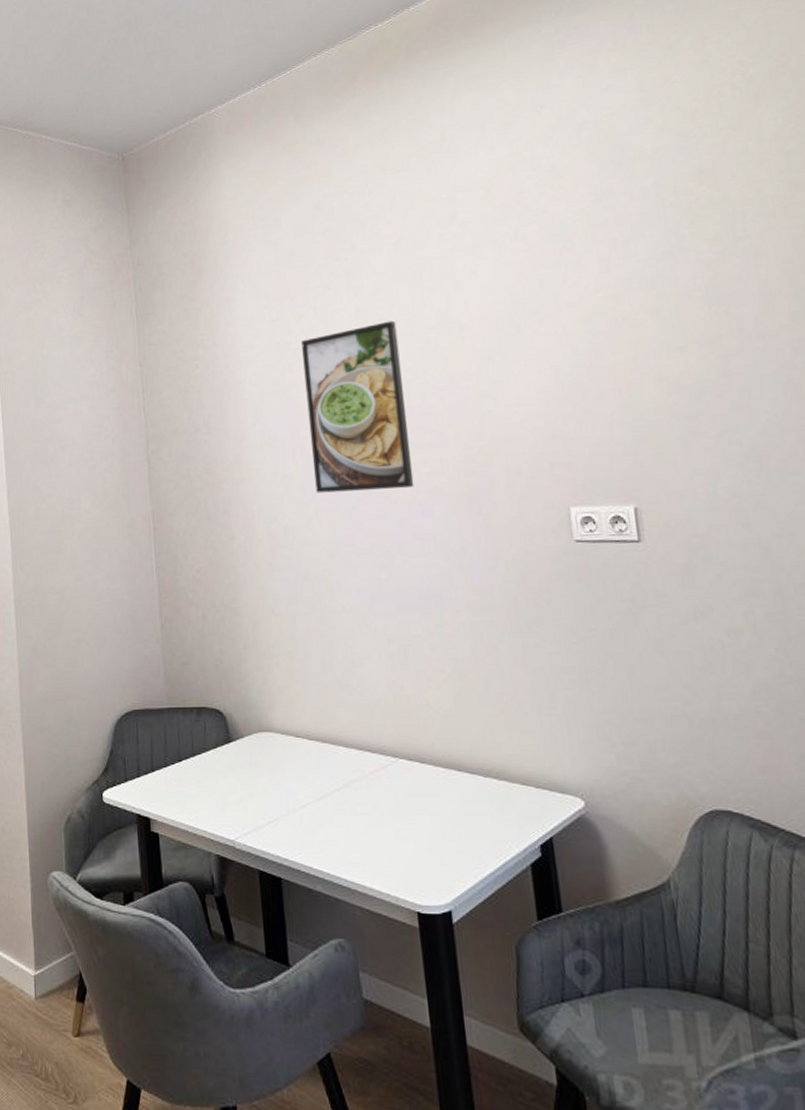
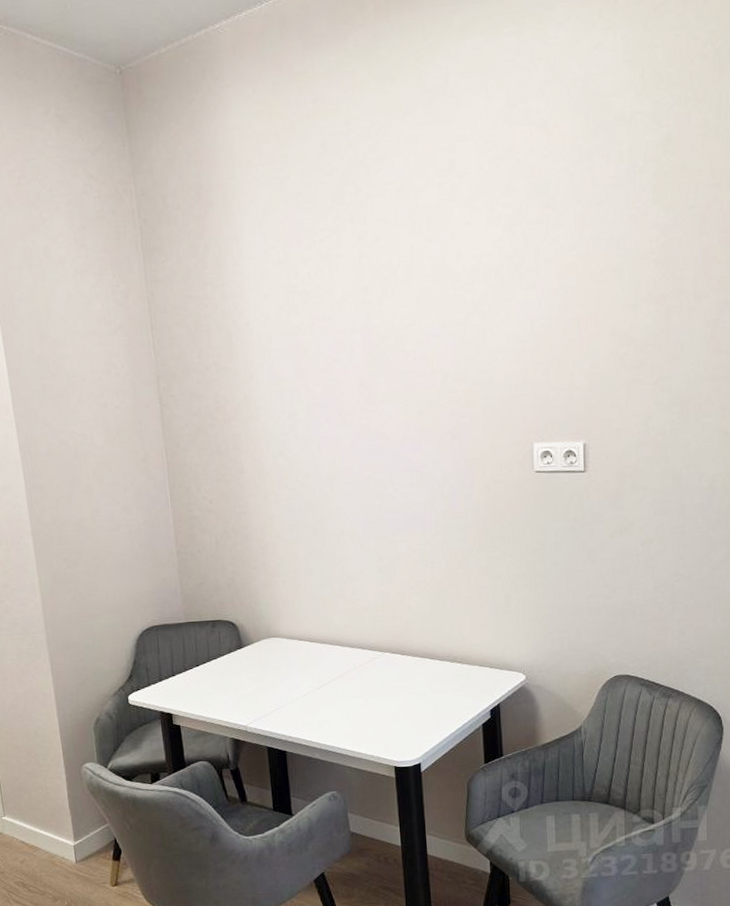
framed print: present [301,320,414,493] -> none [307,268,406,431]

